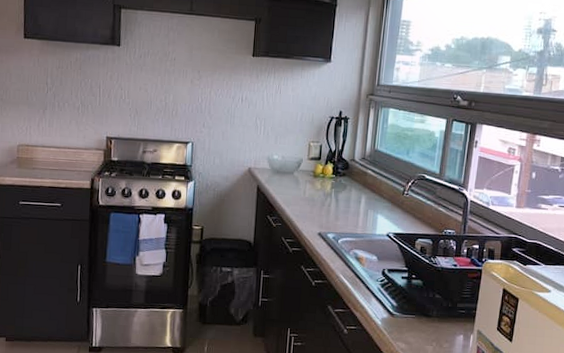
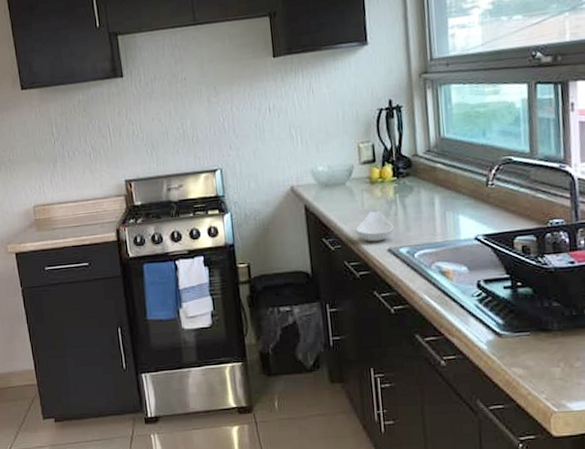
spoon rest: none [295,199,326,226] -> present [355,211,394,242]

